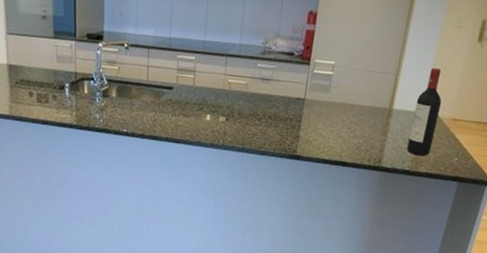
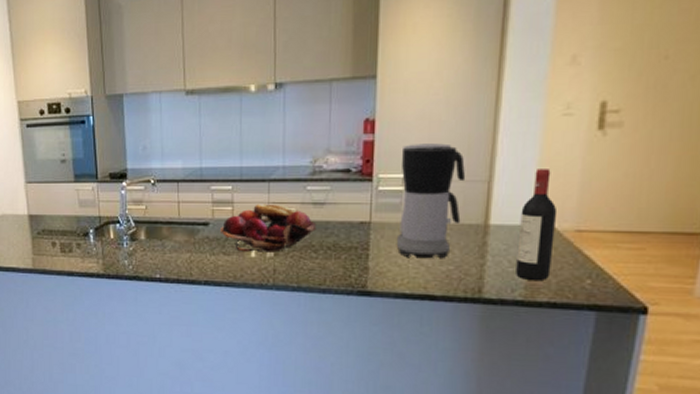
fruit basket: none [181,74,263,118] -> present [219,204,317,253]
coffee maker: none [322,37,381,133] -> present [396,143,466,259]

